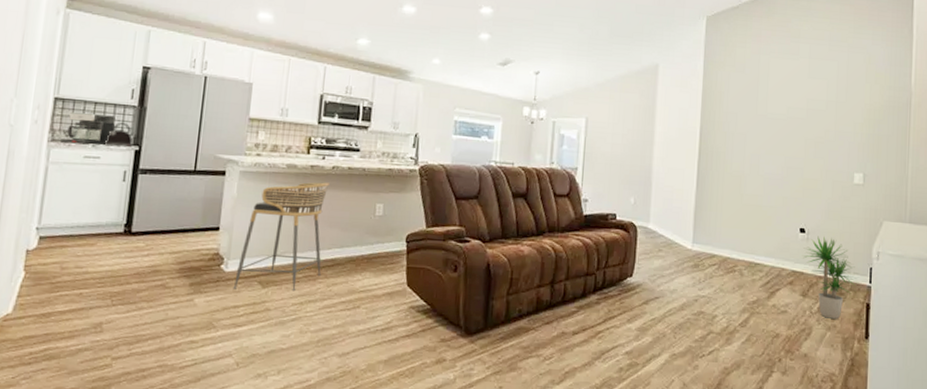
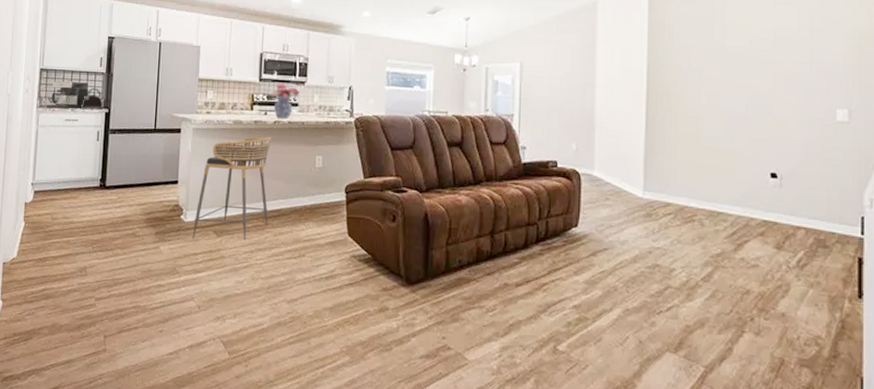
flower arrangement: none [332,127,362,165] -> present [273,83,300,120]
potted plant: present [803,236,858,319] -> none [776,181,847,275]

